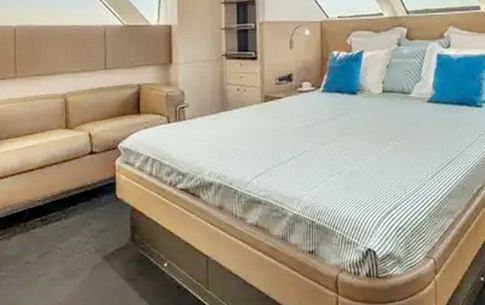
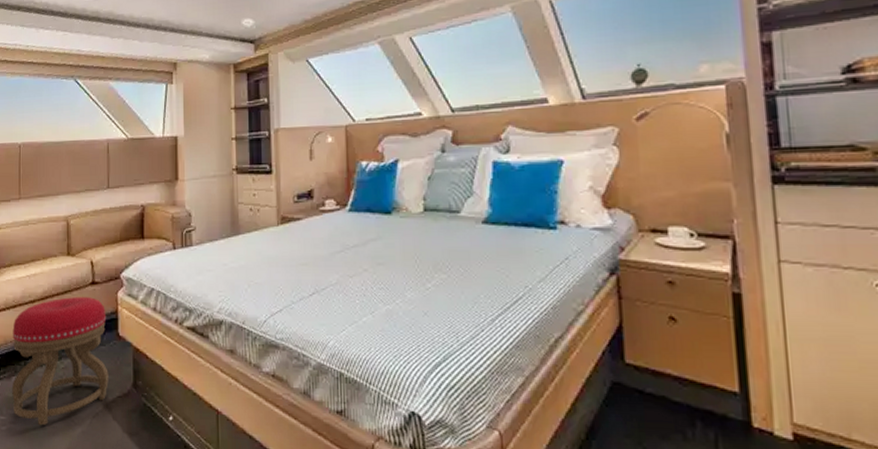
stool: none [11,165,107,279] -> present [12,297,109,426]

